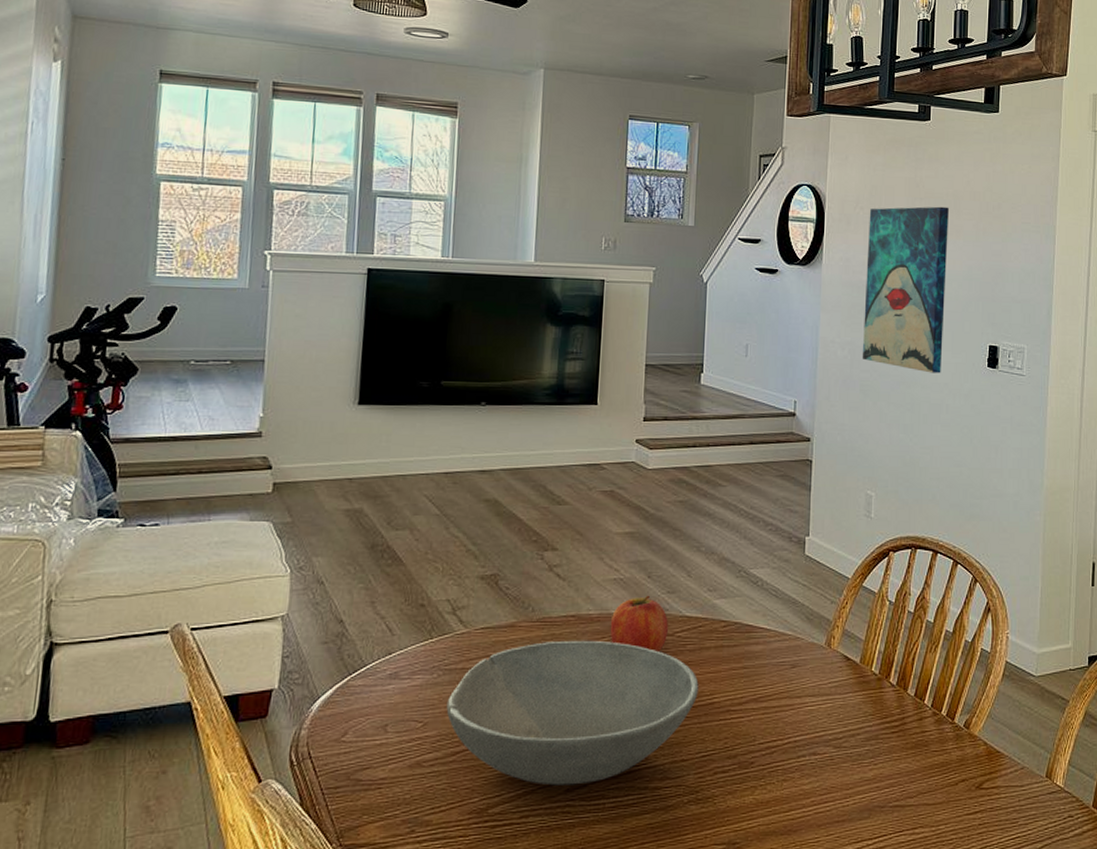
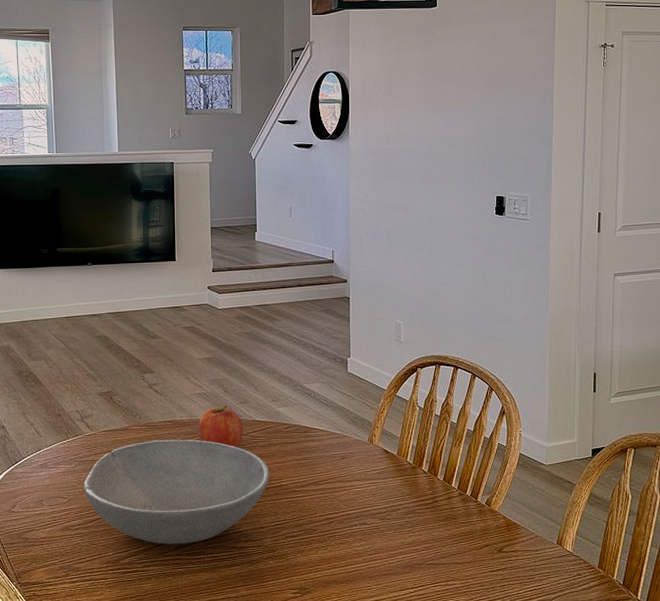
wall art: present [862,206,950,374] -> none [386,80,457,222]

